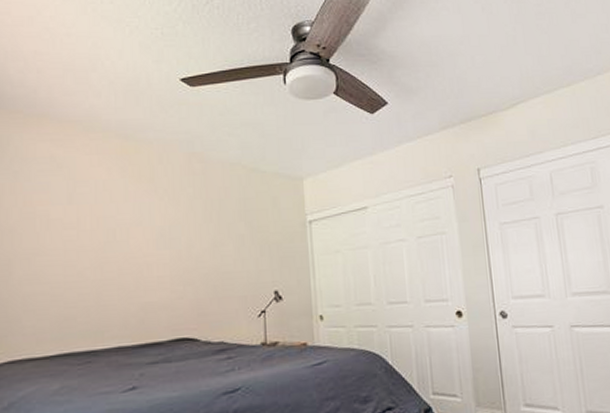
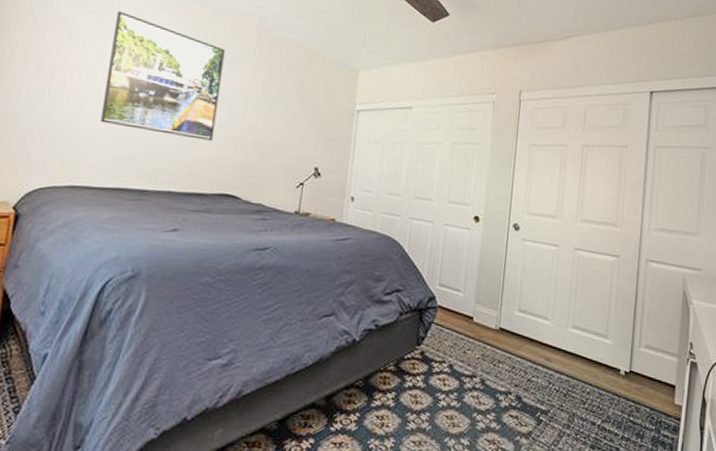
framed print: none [33,162,158,286] -> present [100,10,225,141]

